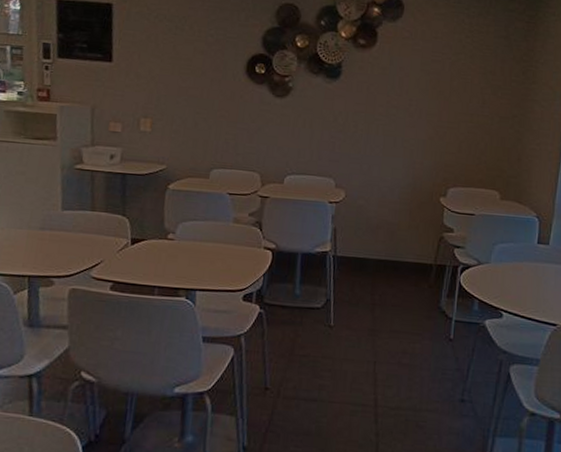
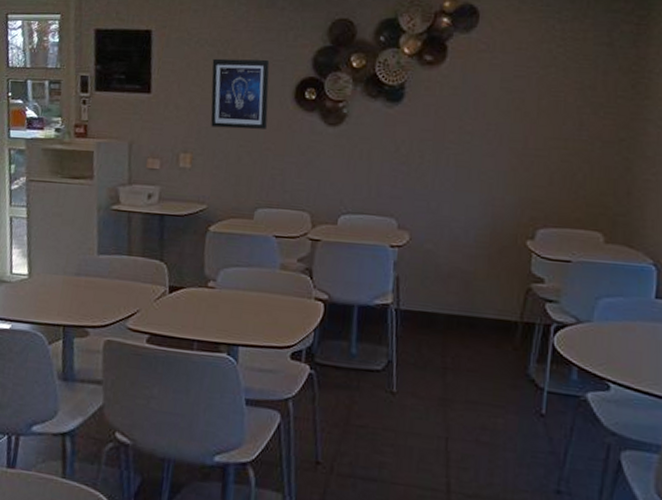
wall art: none [169,32,224,99] -> present [210,58,270,130]

